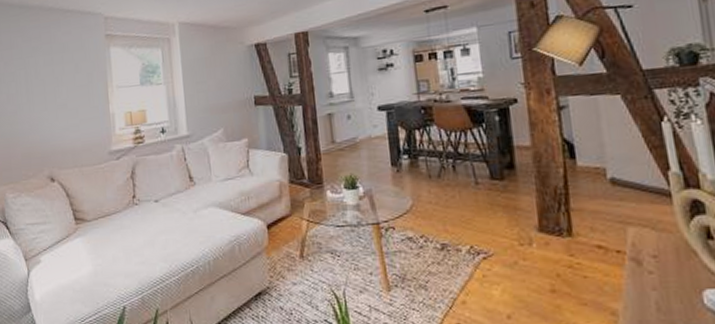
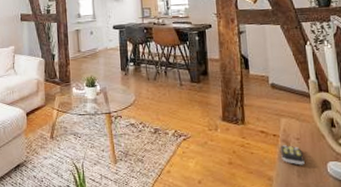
remote control: none [627,265,667,294] -> present [280,145,305,165]

